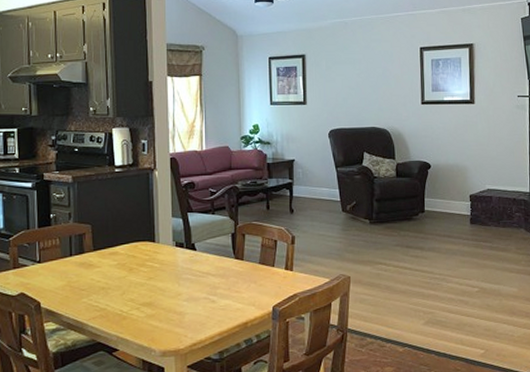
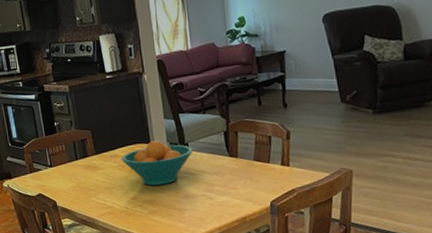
fruit bowl: none [121,239,199,287] -> present [121,140,193,186]

